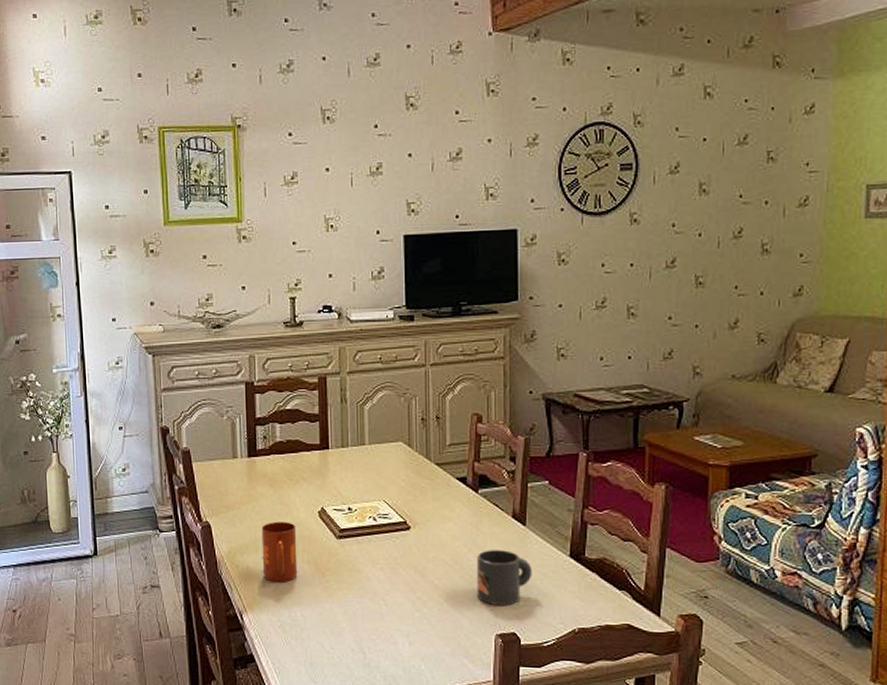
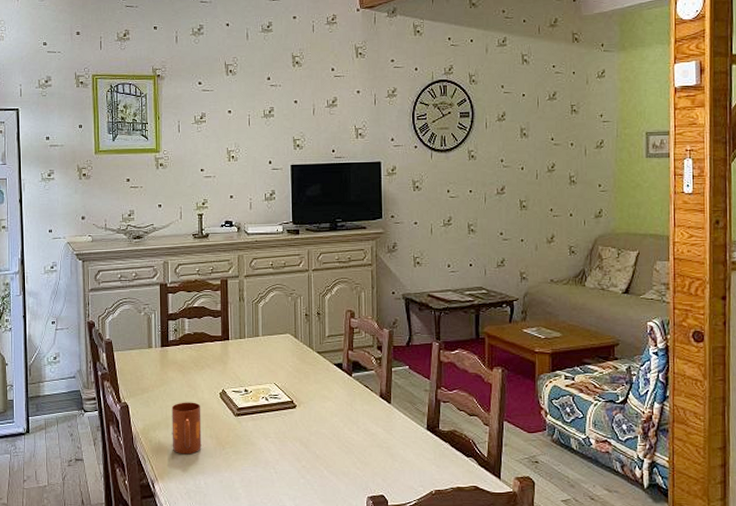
mug: present [476,550,532,605] -> none [351,424,397,472]

